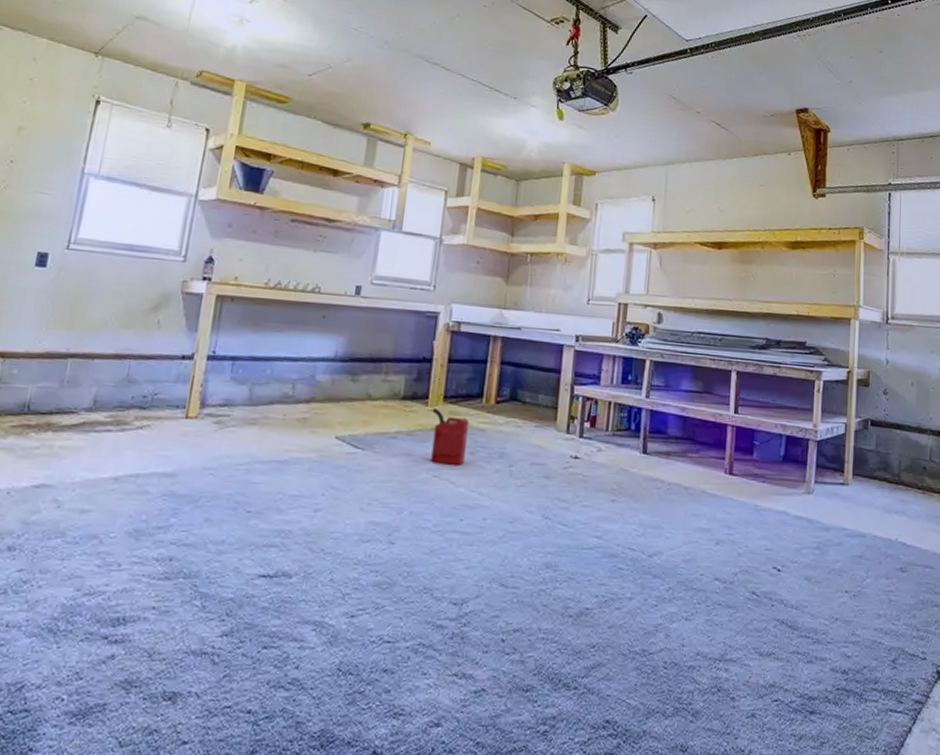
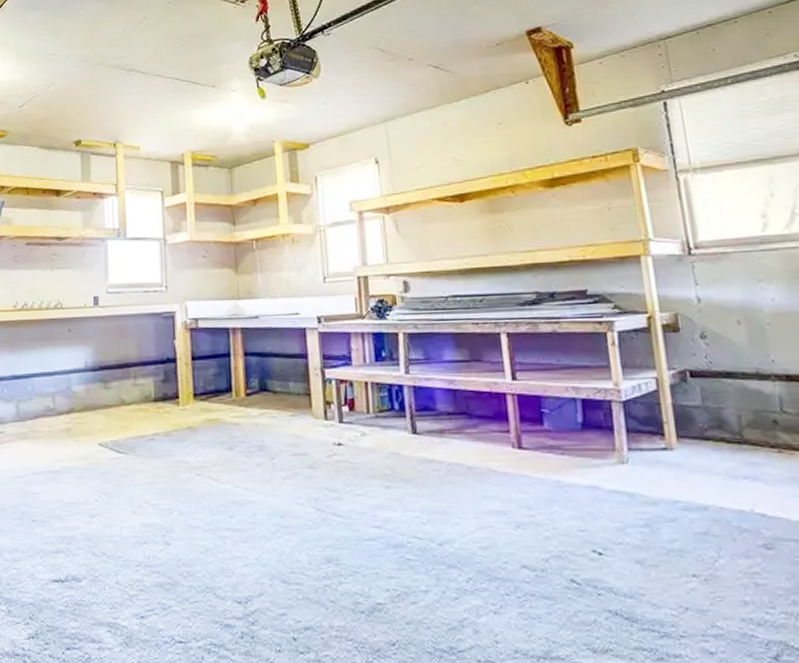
fuel can: present [431,408,470,466] -> none [184,407,225,463]

